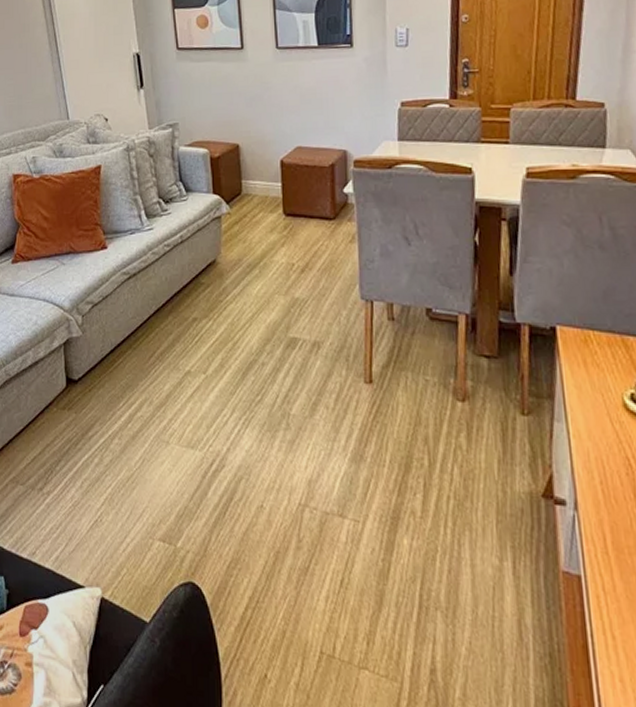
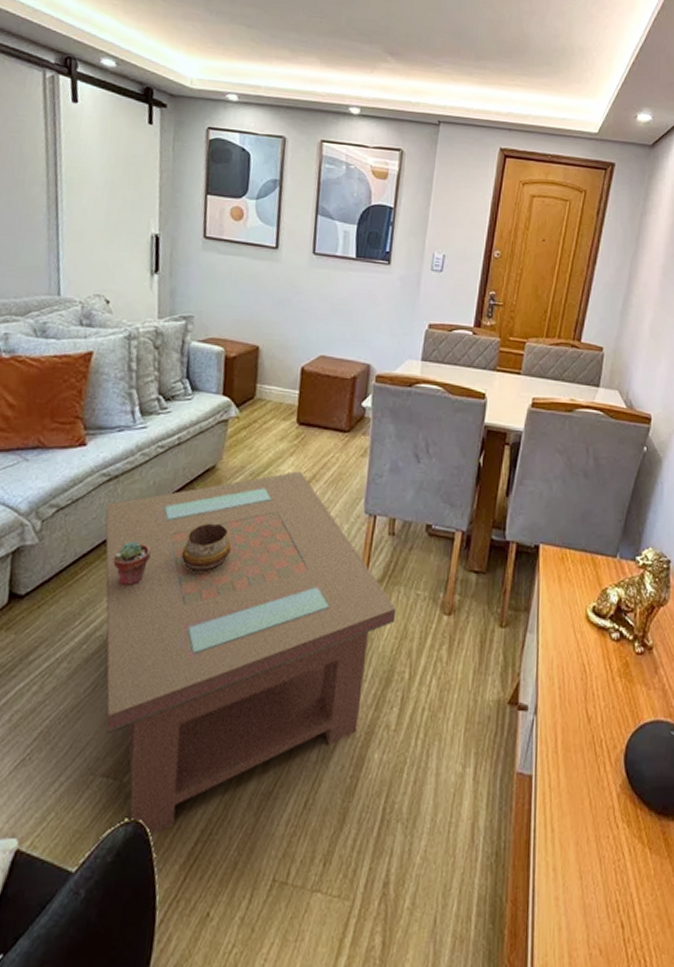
coffee table: none [130,261,407,600] -> present [105,471,397,838]
potted succulent: none [142,331,172,373] -> present [113,541,151,587]
decorative bowl: none [197,313,241,360] -> present [181,523,232,573]

